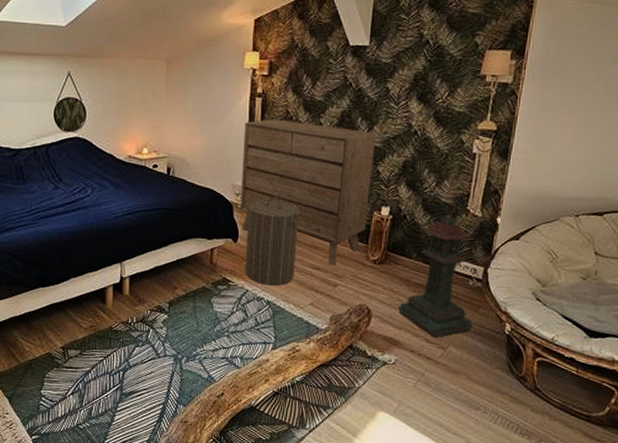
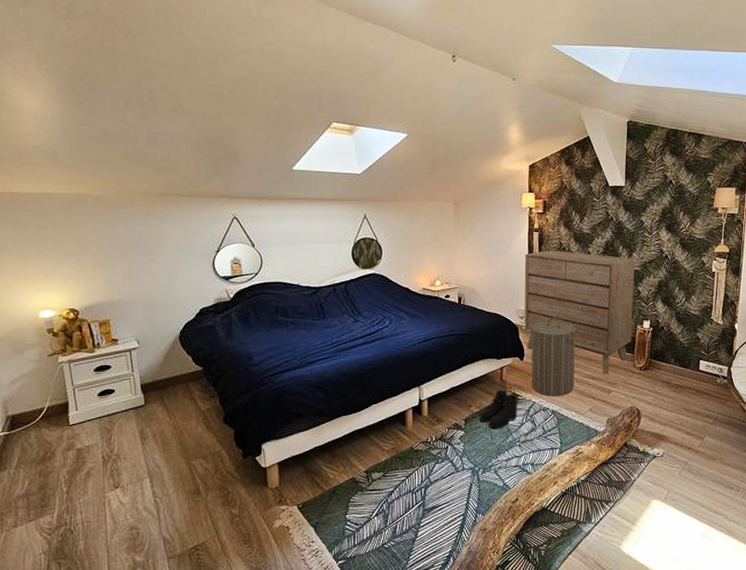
boots: none [184,273,229,316] -> present [479,390,518,429]
lantern: present [397,214,474,338] -> none [662,323,724,430]

